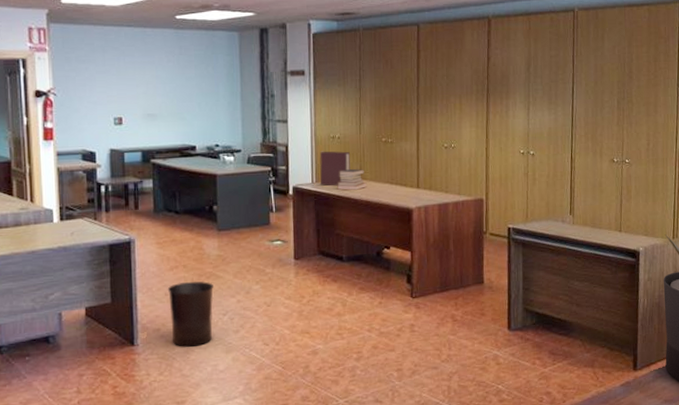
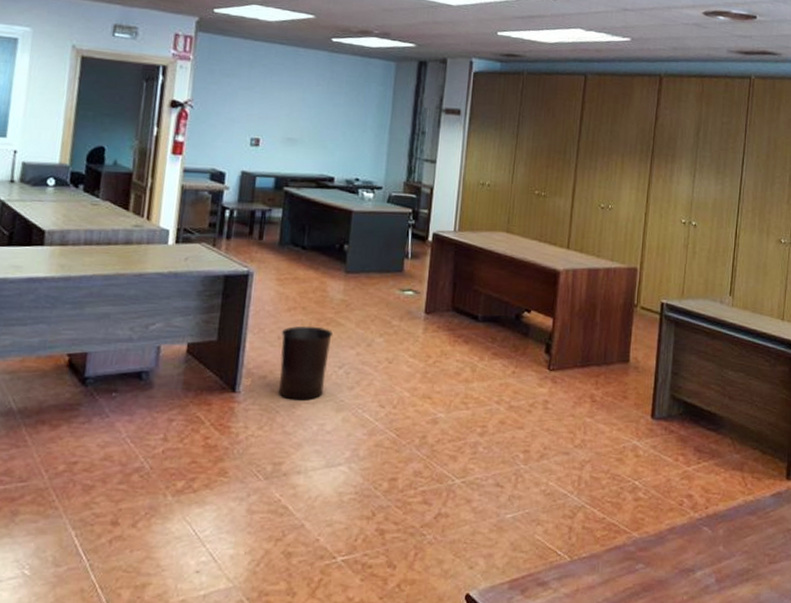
binder: present [319,151,350,186] -> none [463,197,499,238]
books: present [337,168,367,191] -> none [481,219,514,244]

